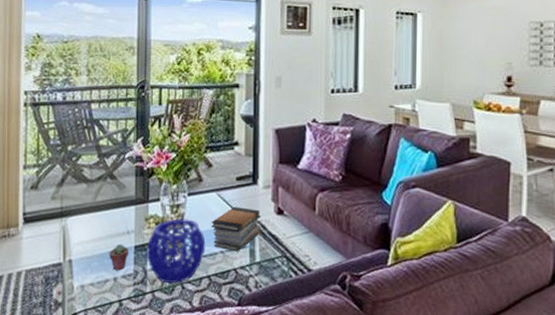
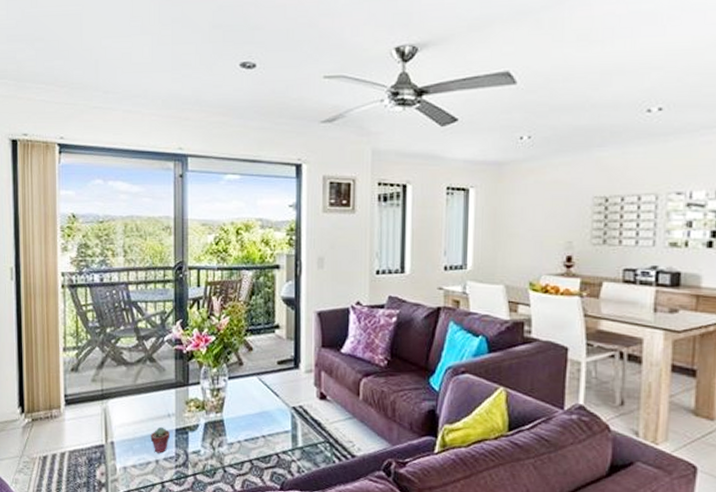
decorative bowl: present [146,218,206,284] -> none [188,402,247,467]
book stack: present [211,207,262,252] -> none [252,391,304,437]

